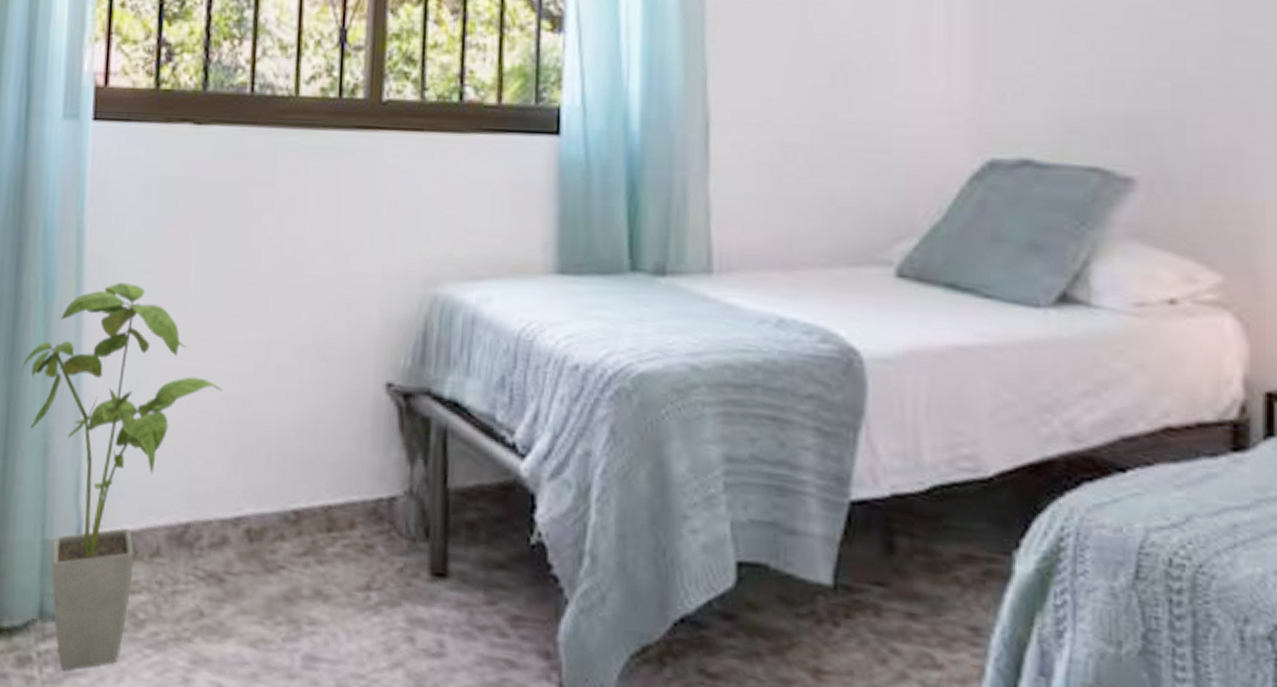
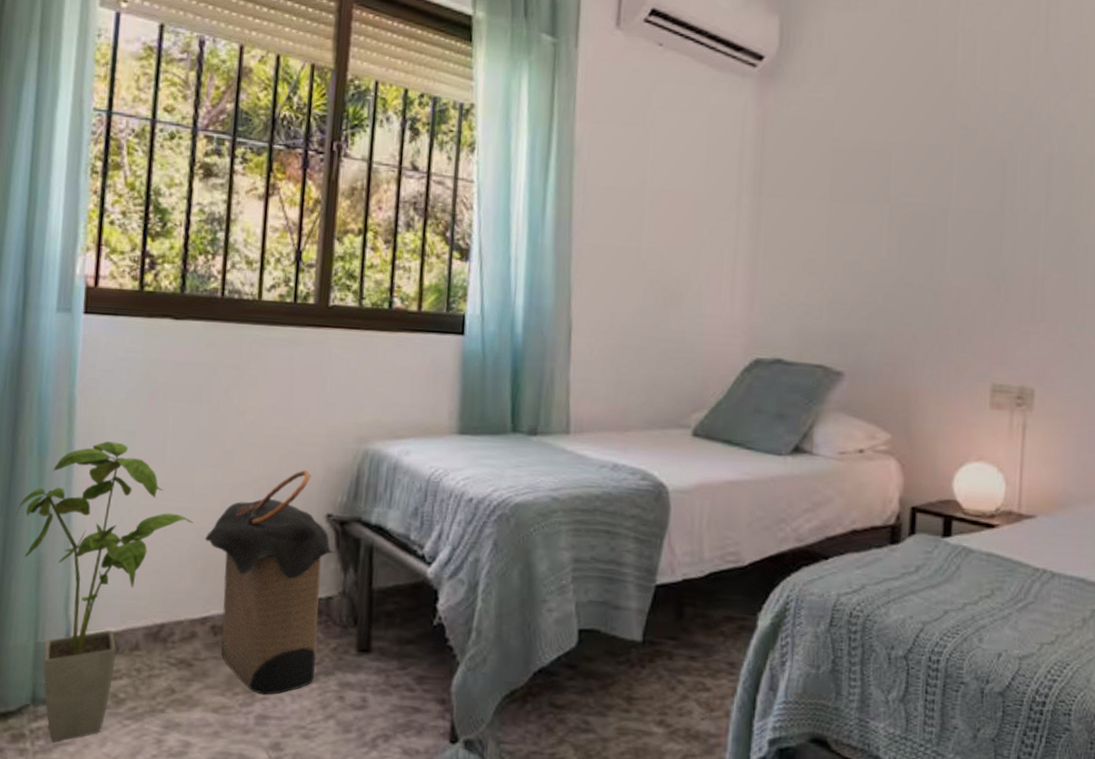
laundry hamper: none [237,321,399,629] -> present [205,469,336,695]

